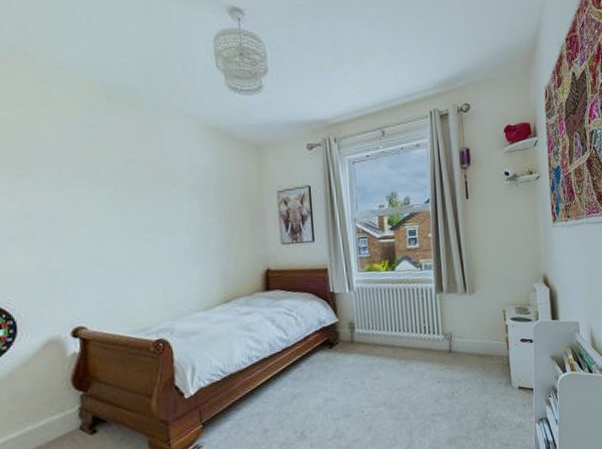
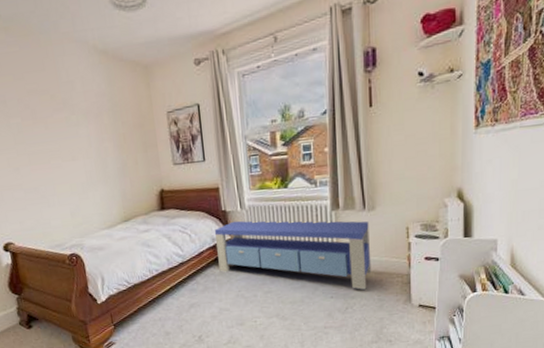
storage bench: none [321,303,475,373] -> present [214,220,372,290]

